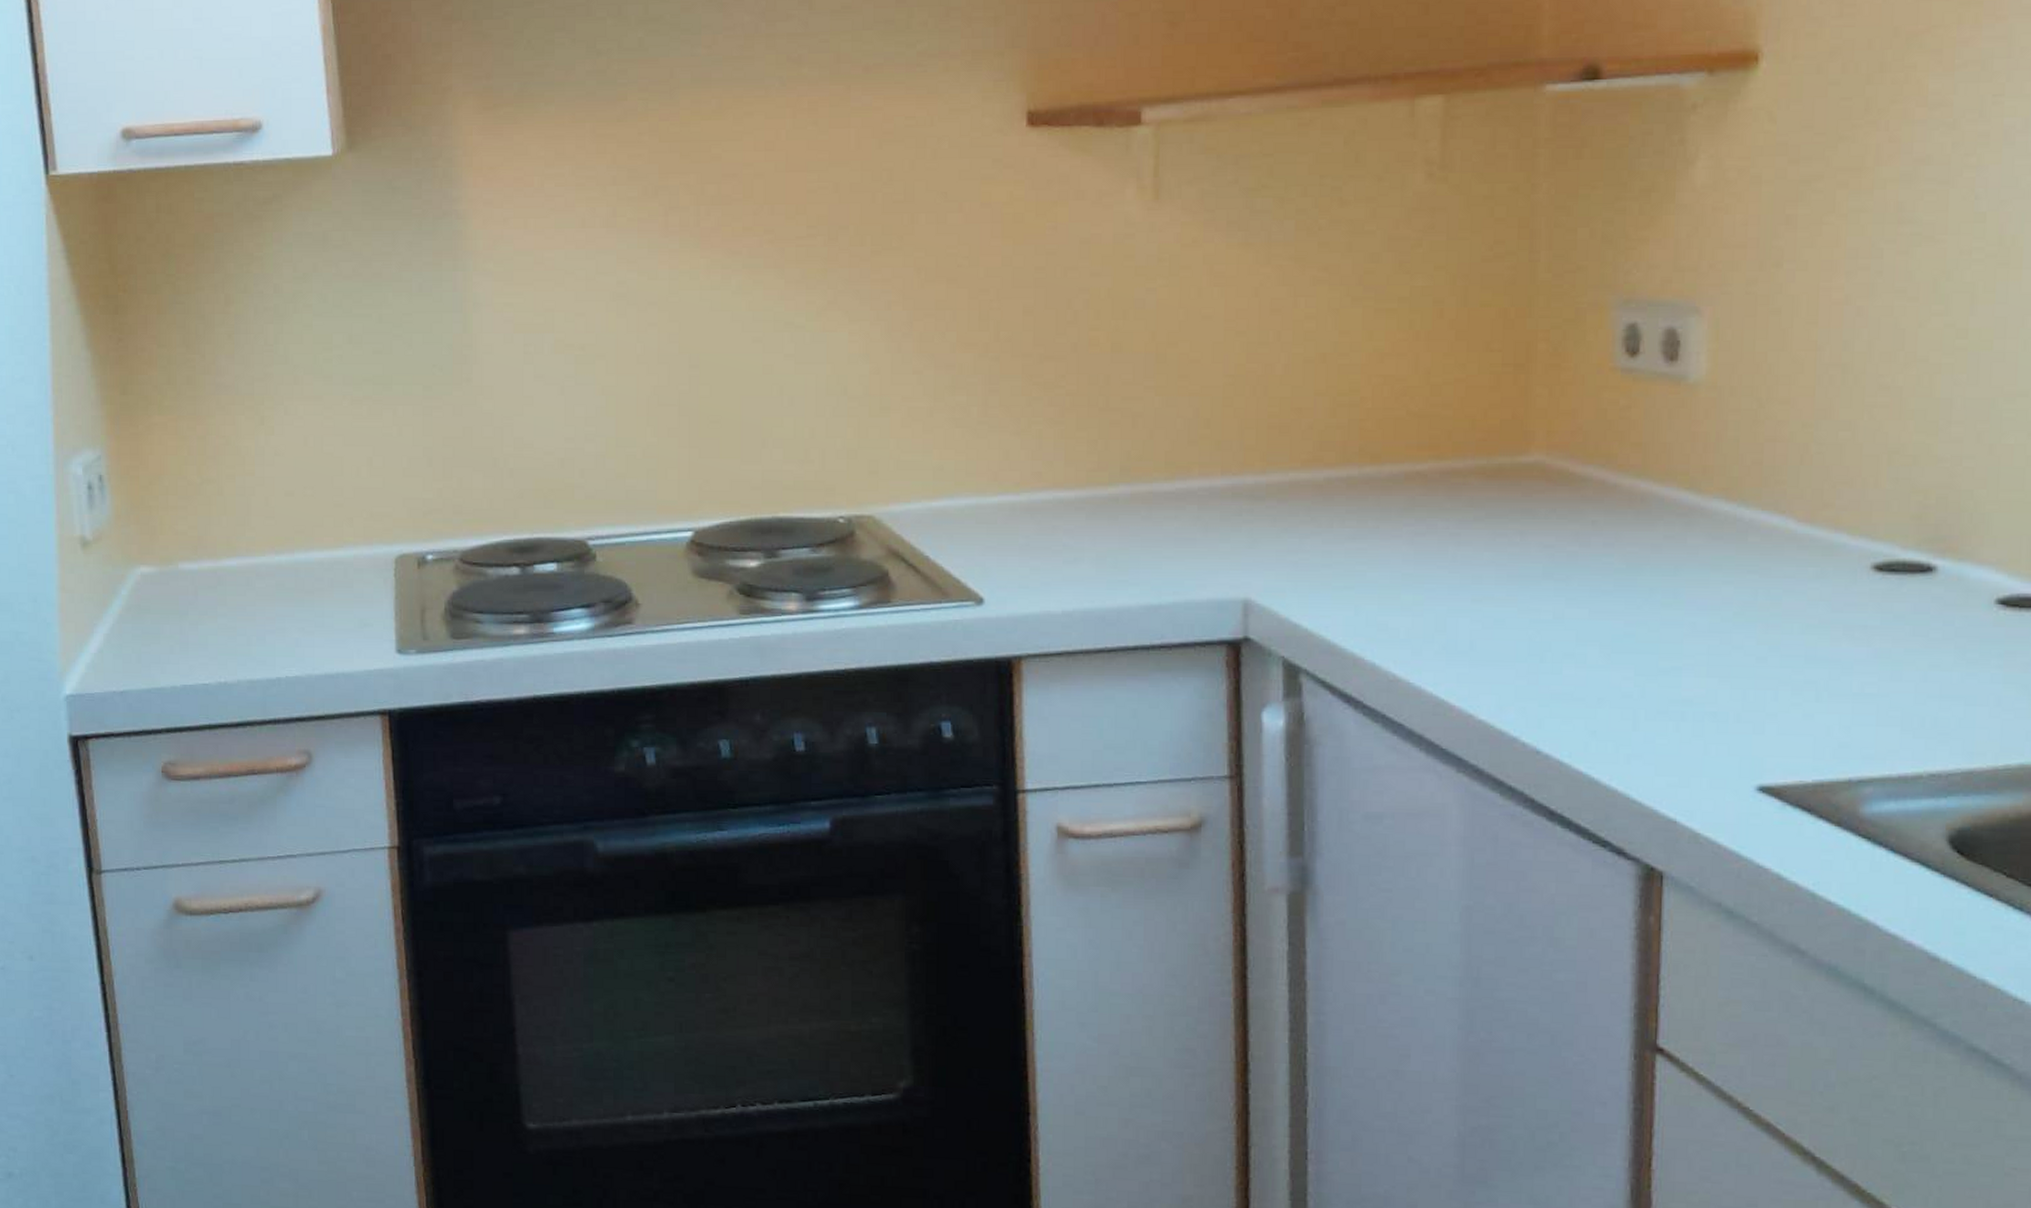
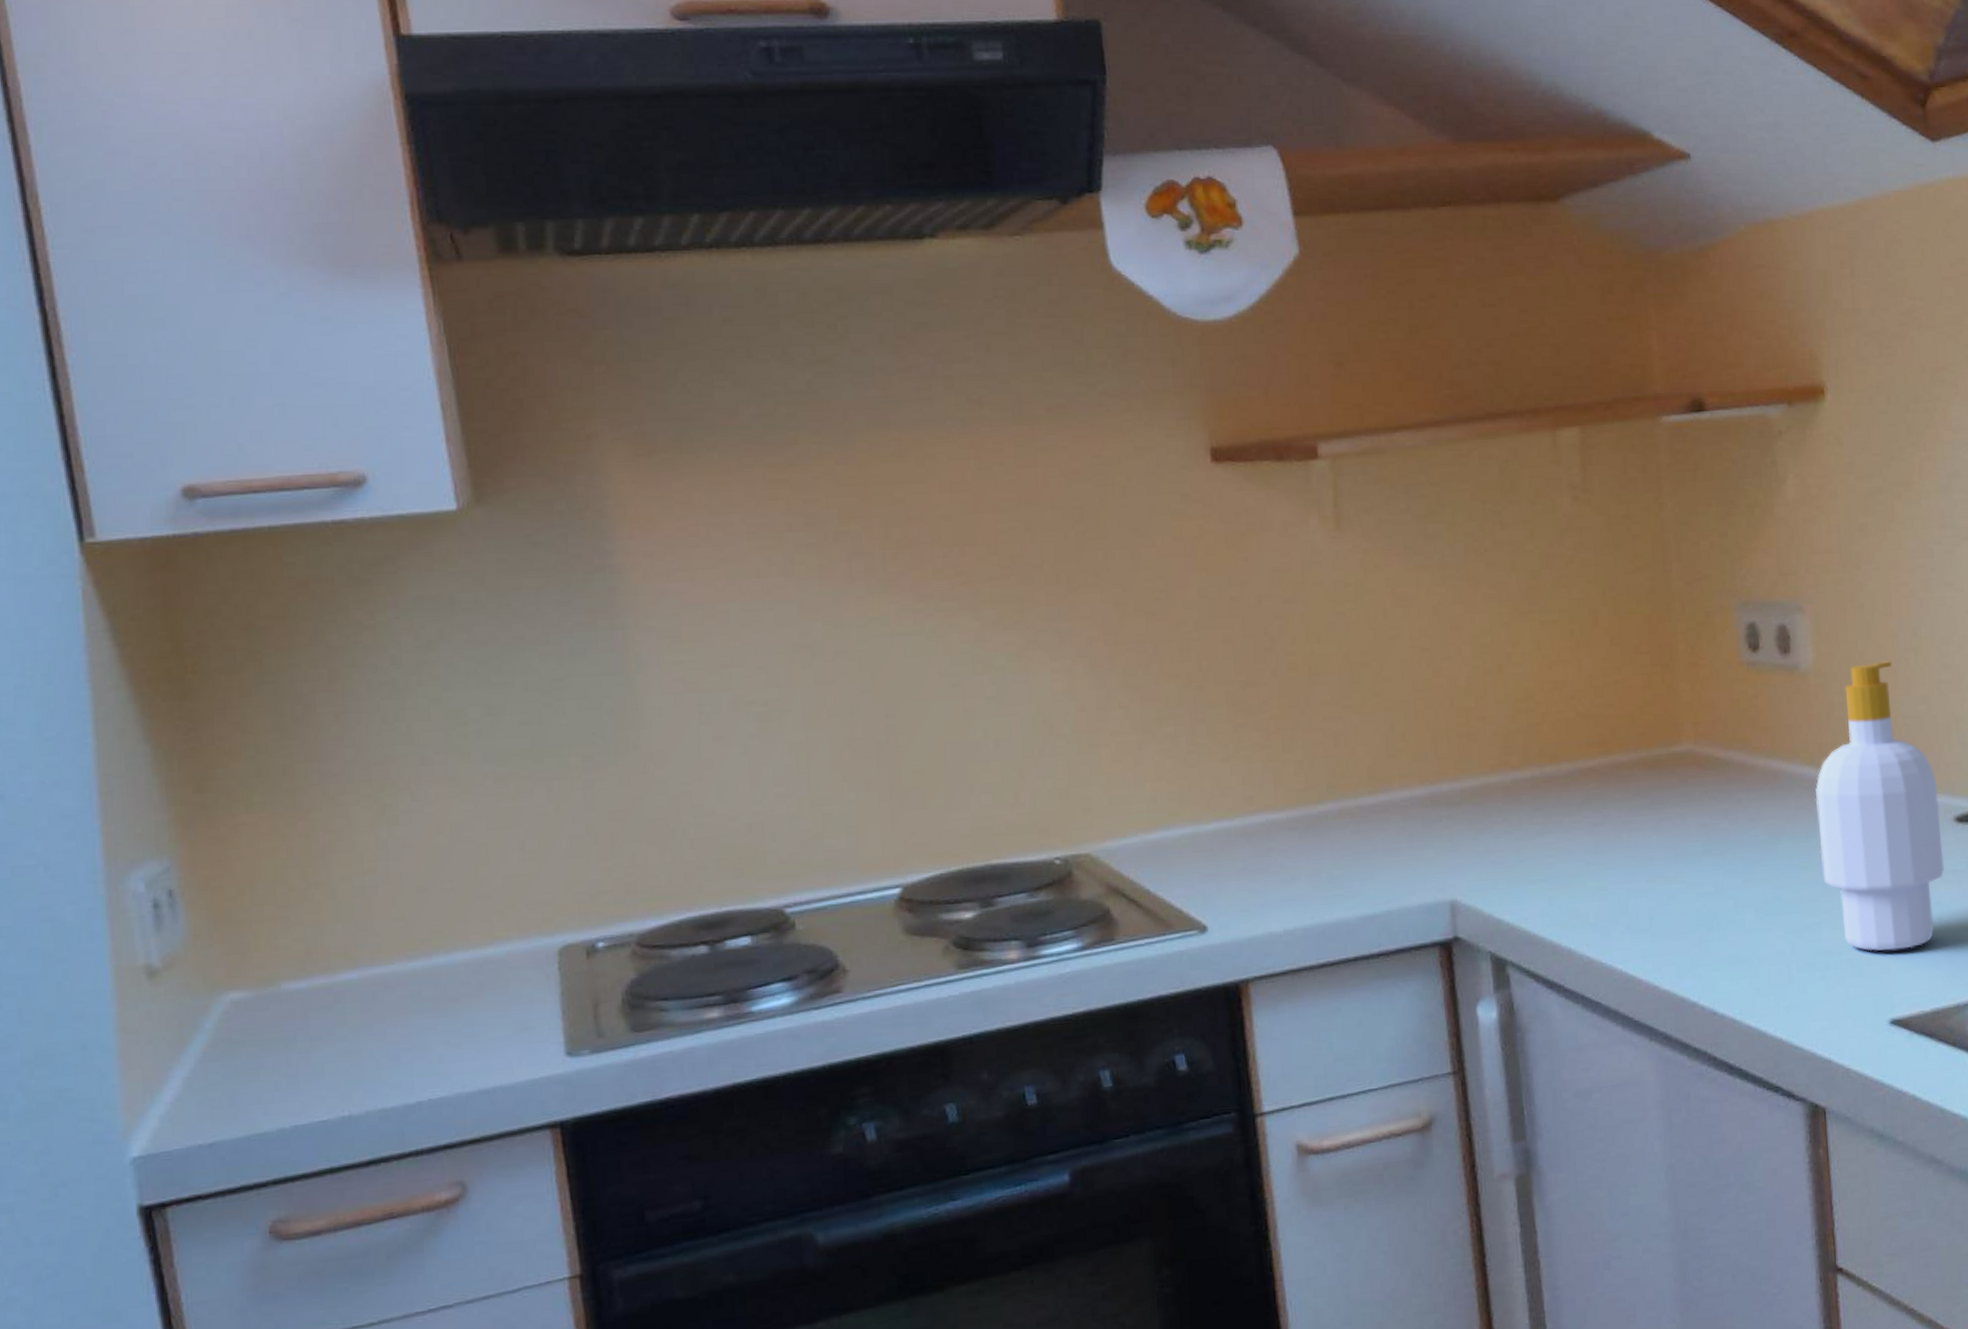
soap bottle: none [1690,377,1854,709] -> present [1815,661,1944,951]

